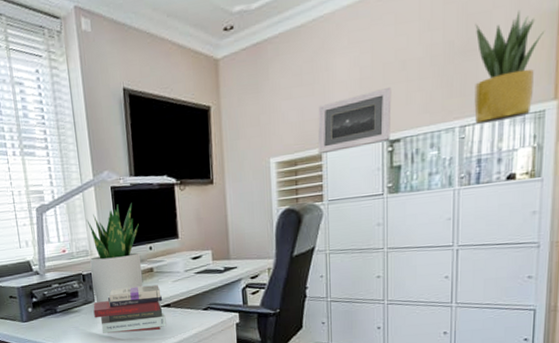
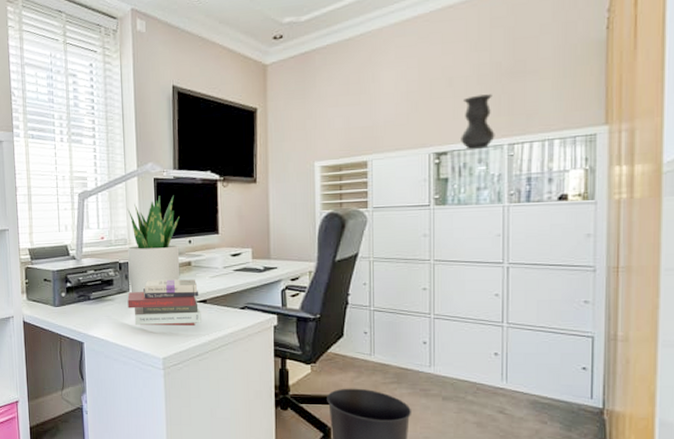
picture frame: present [317,86,392,155] -> none [363,101,438,162]
vase: none [413,75,447,136] -> present [461,94,495,150]
planter: present [474,11,545,125] -> none [522,38,593,144]

